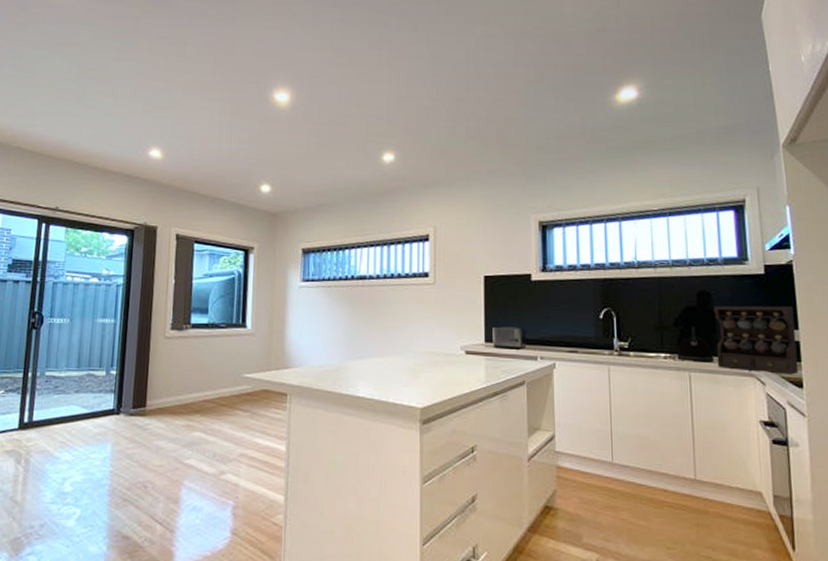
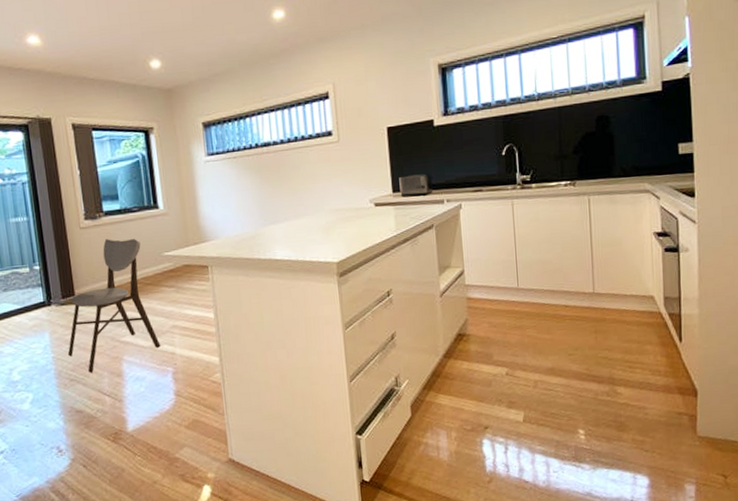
dining chair: none [126,352,225,495] -> present [67,239,161,373]
kettle: present [677,326,715,363] -> none [576,151,612,186]
spice rack: present [714,305,799,375] -> none [612,120,691,188]

